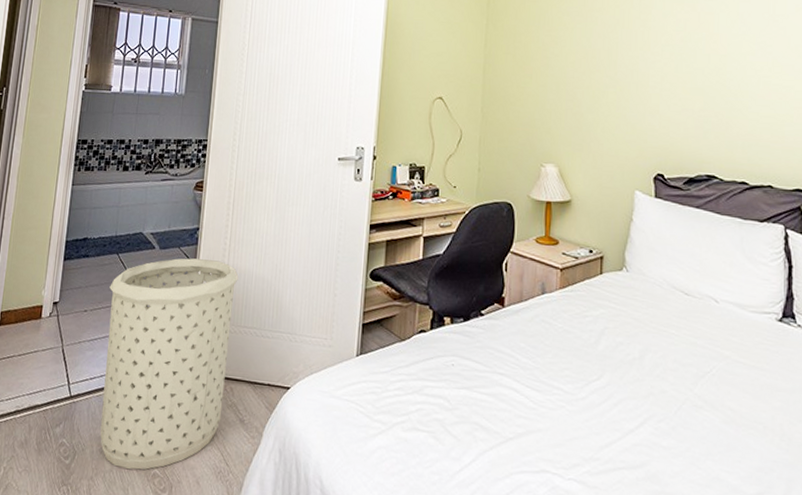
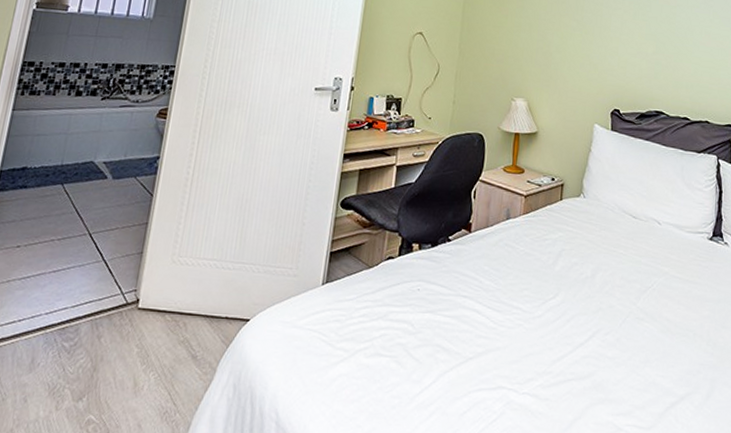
laundry basket: present [100,258,239,470] -> none [26,188,201,418]

